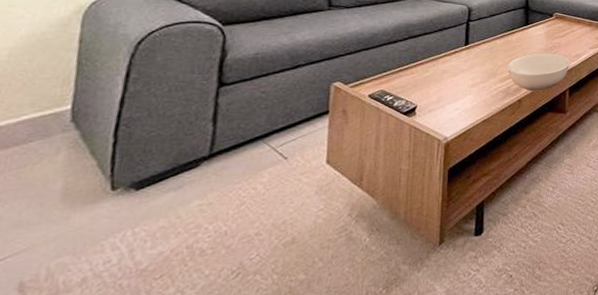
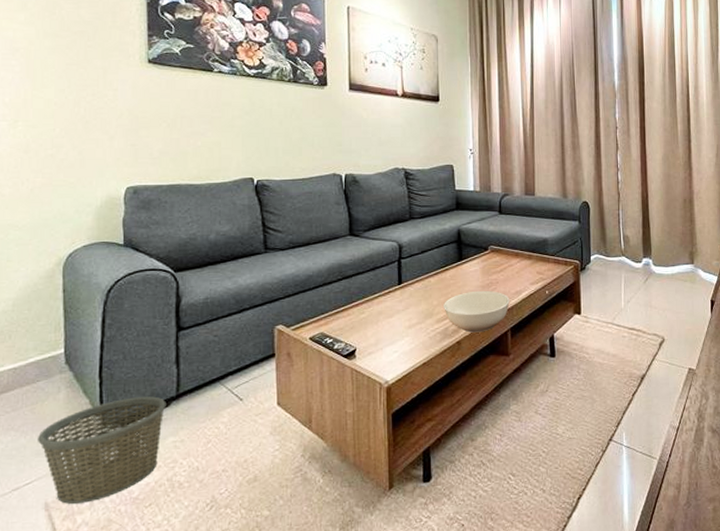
basket: none [18,156,196,282] -> present [37,396,166,504]

